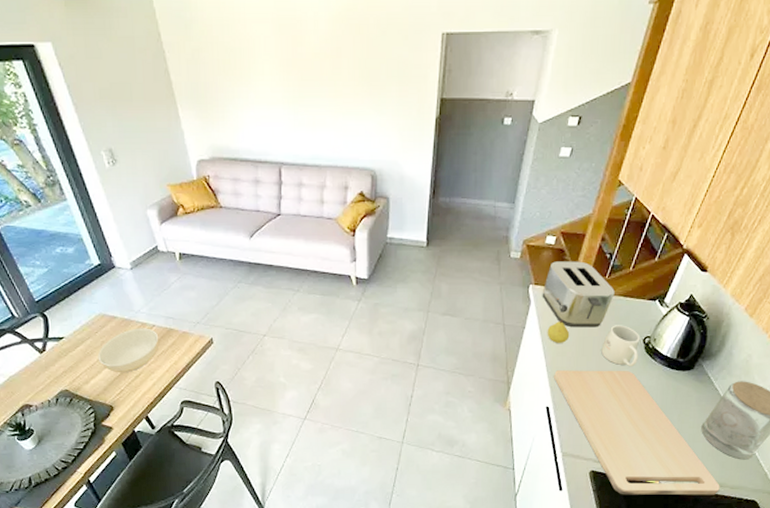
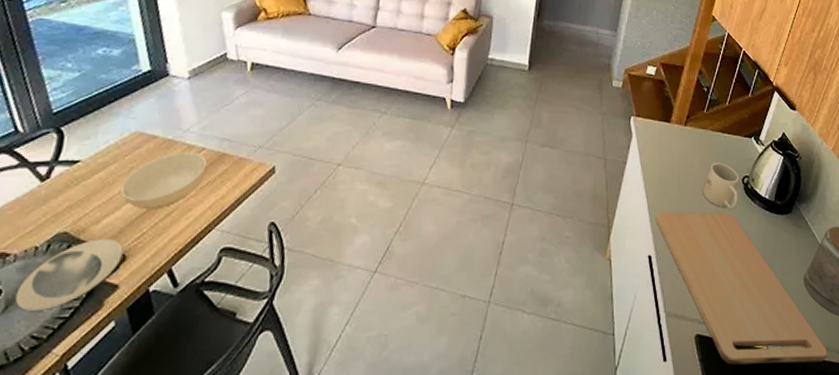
plate: none [43,394,111,444] -> present [14,239,124,311]
toaster: present [542,261,615,328] -> none [643,92,713,165]
fruit: present [547,319,570,343] -> none [648,155,671,181]

